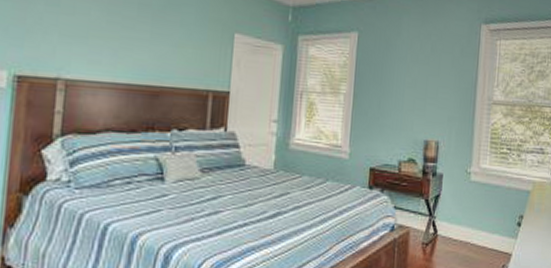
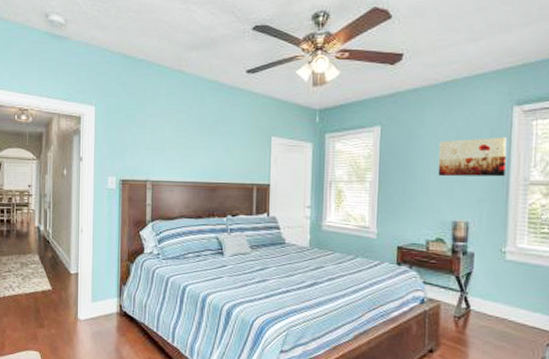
wall art: none [412,53,475,95] -> present [438,136,507,177]

